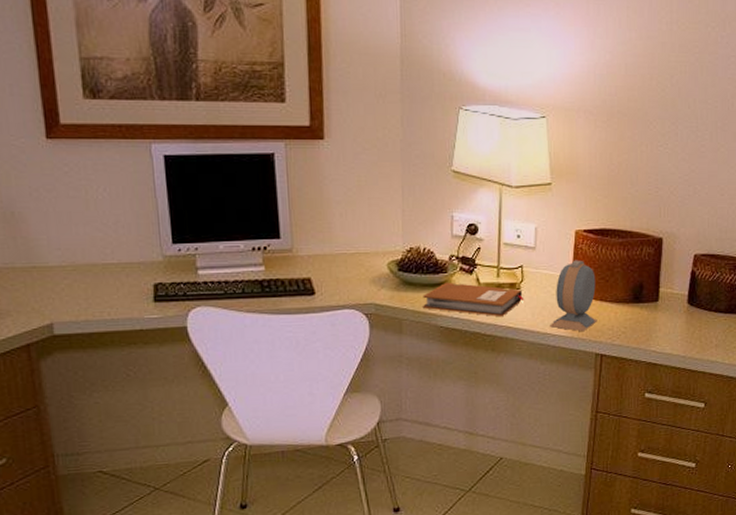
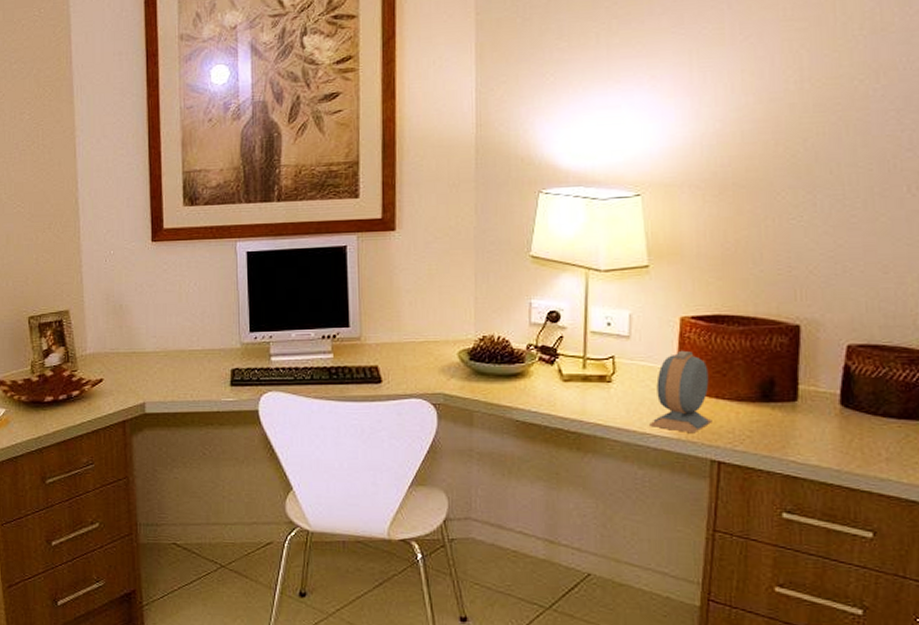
notebook: present [423,282,525,317] -> none [496,372,617,413]

